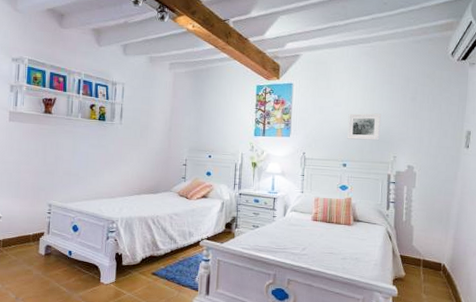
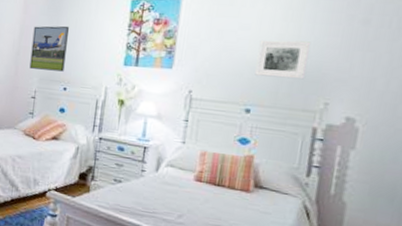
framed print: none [180,106,210,143] -> present [29,25,69,72]

